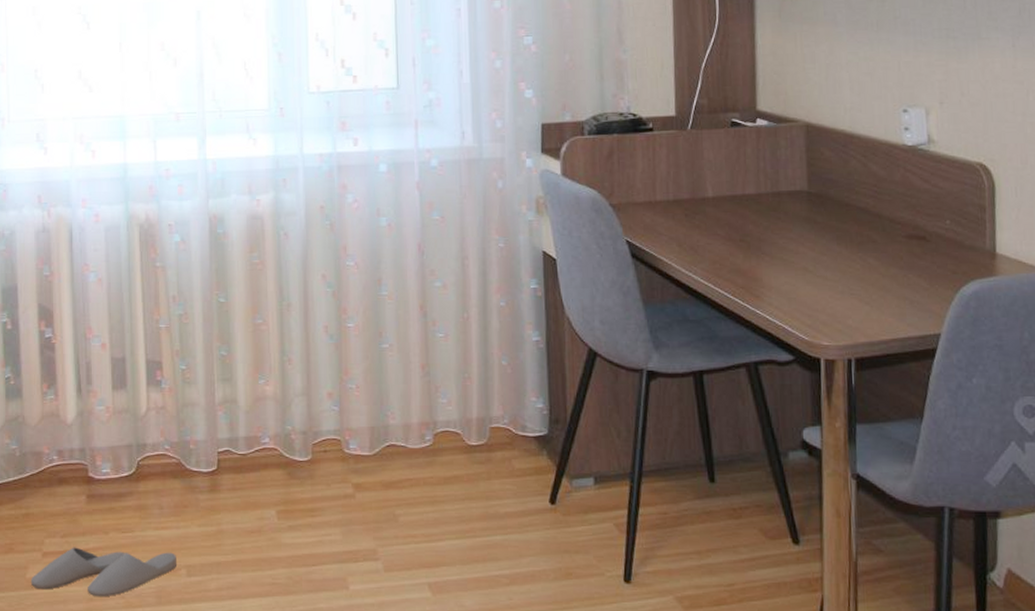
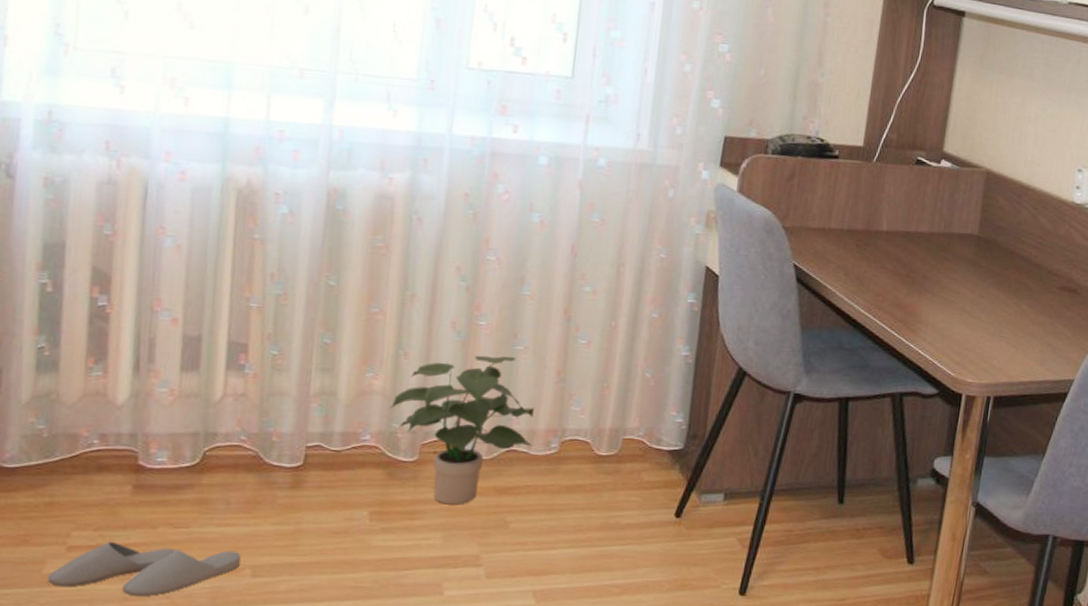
potted plant: none [282,355,409,501] -> present [389,355,534,505]

